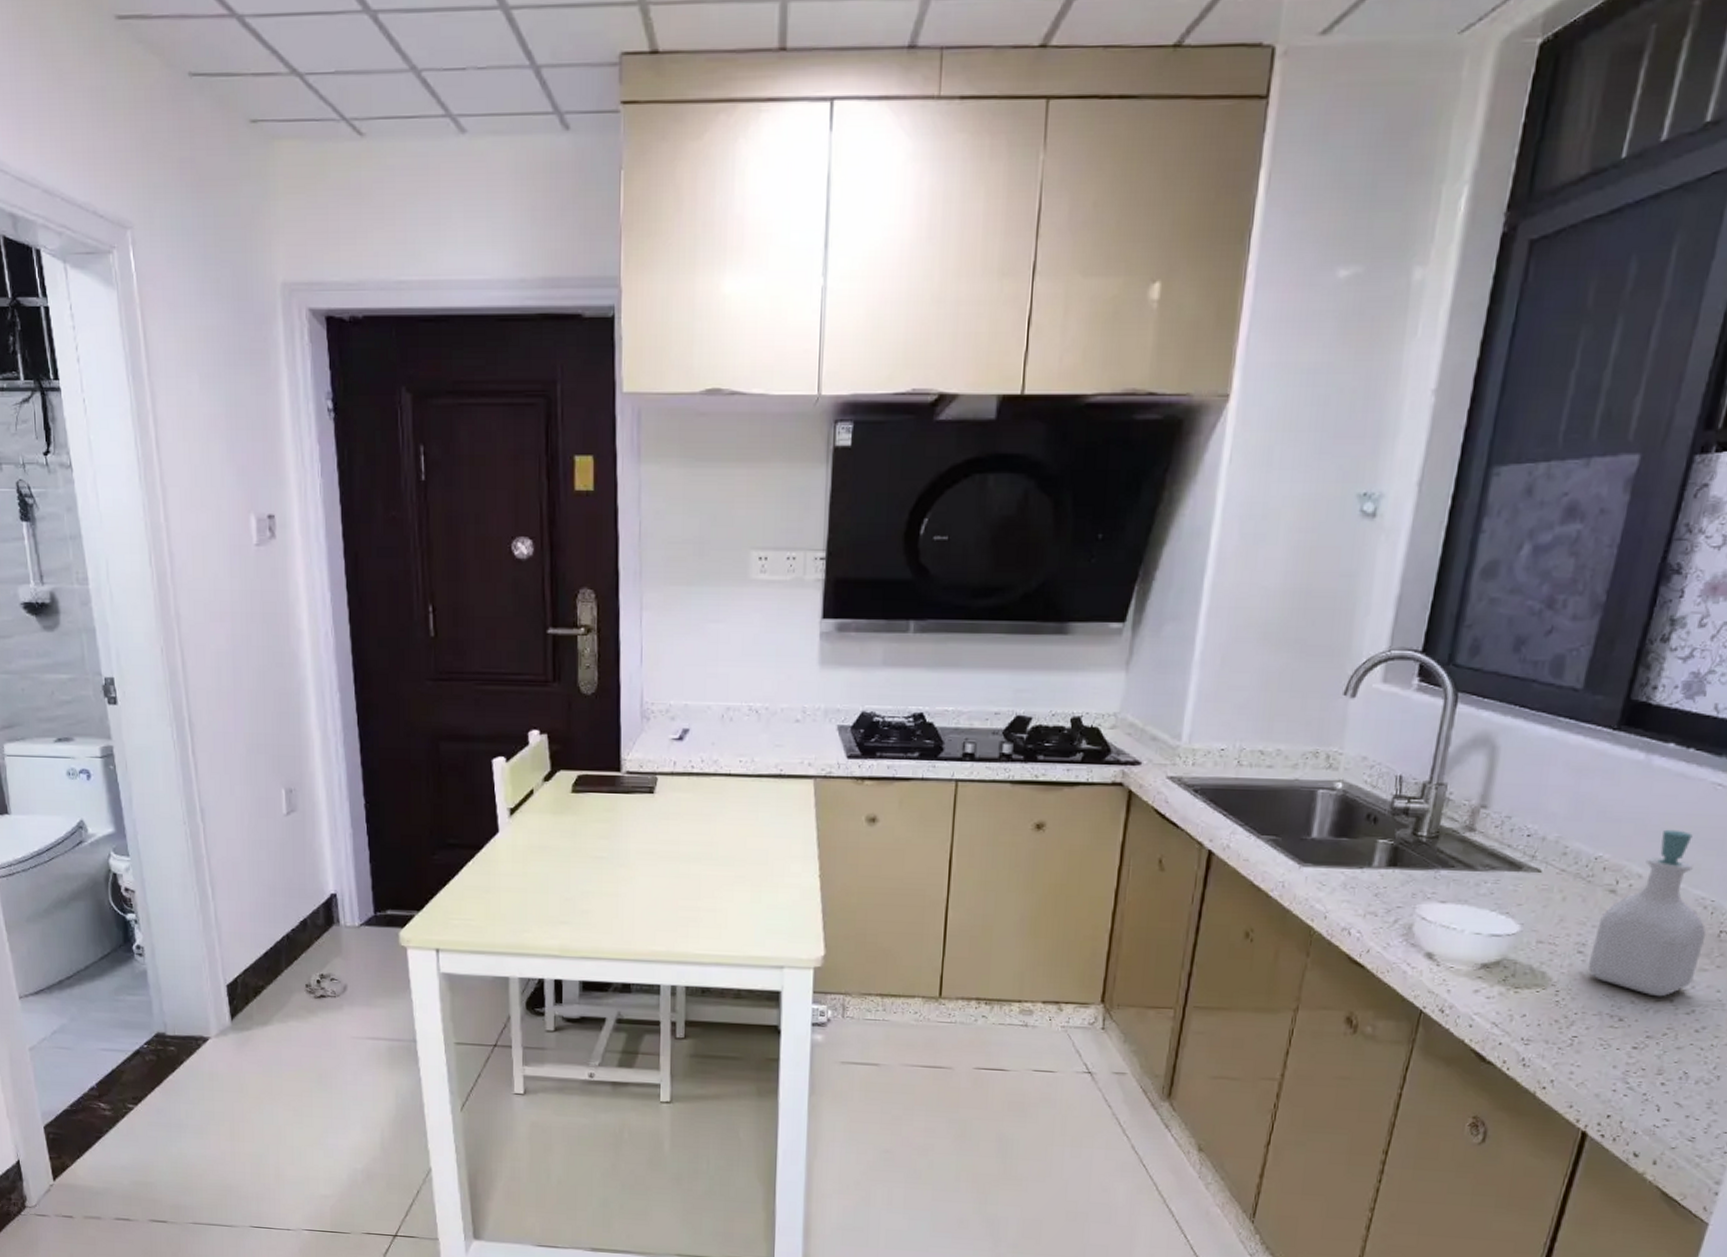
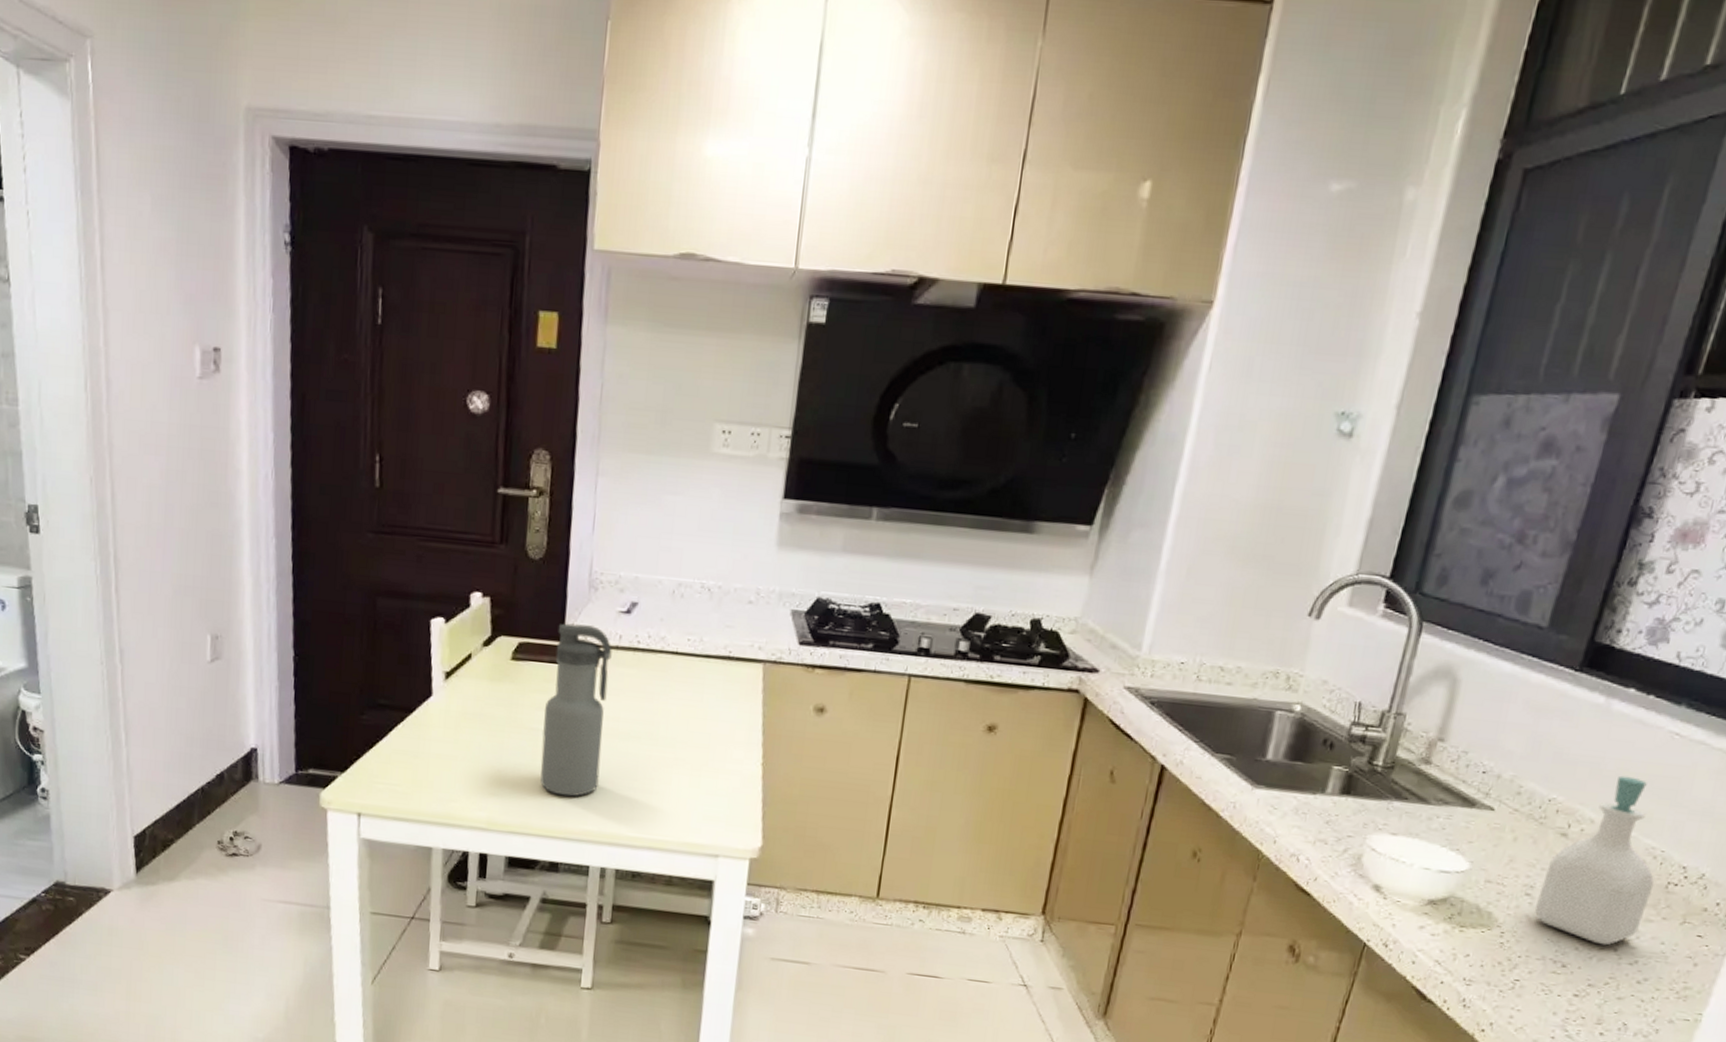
water bottle: none [606,754,668,920] -> present [540,623,612,797]

